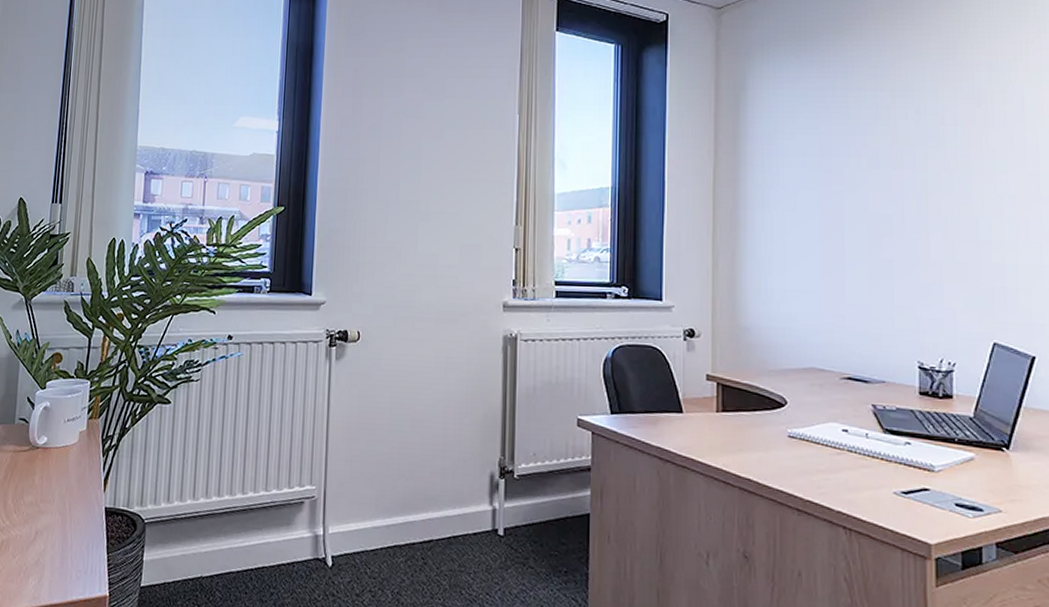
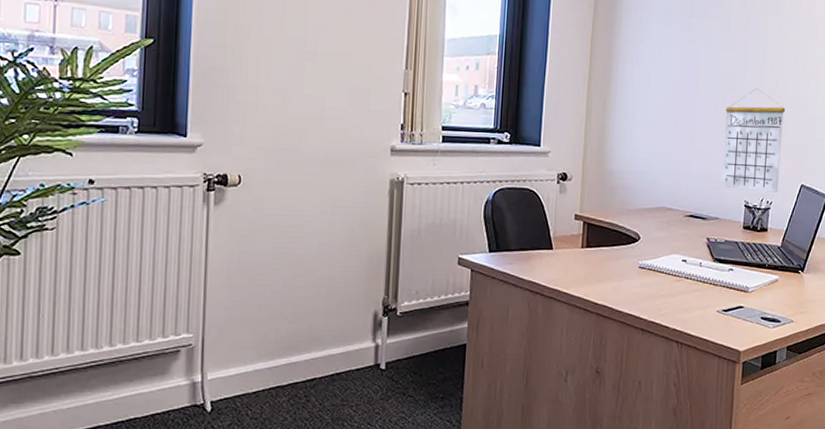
calendar: none [883,231,962,353] -> present [722,88,785,194]

